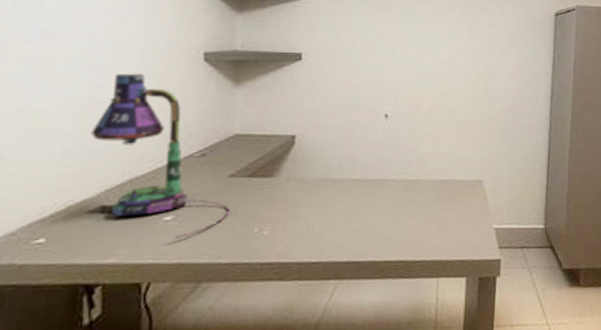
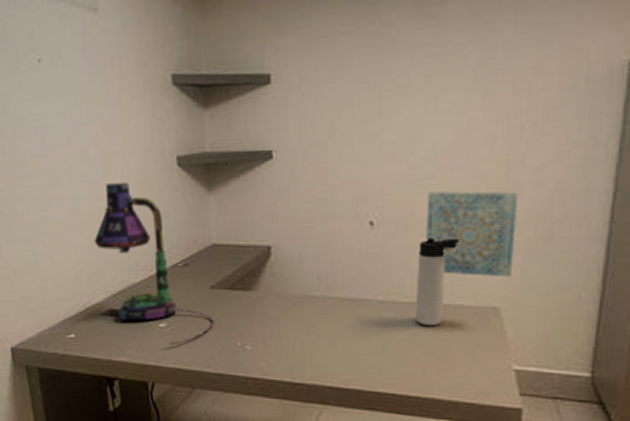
thermos bottle: none [421,127,454,198] -> present [415,237,460,325]
wall art: none [429,92,493,157] -> present [426,191,519,278]

